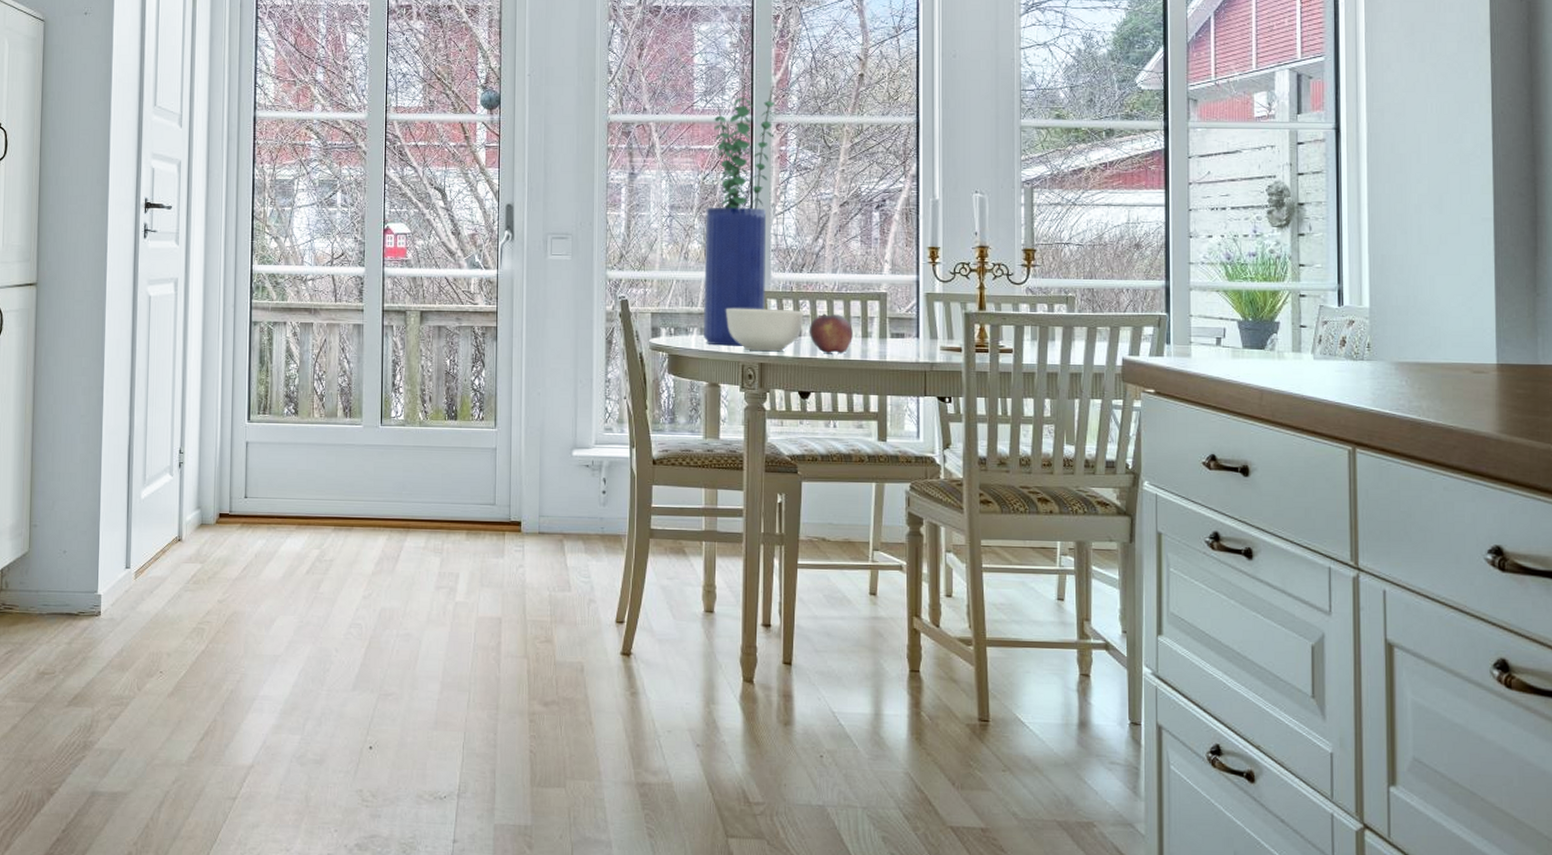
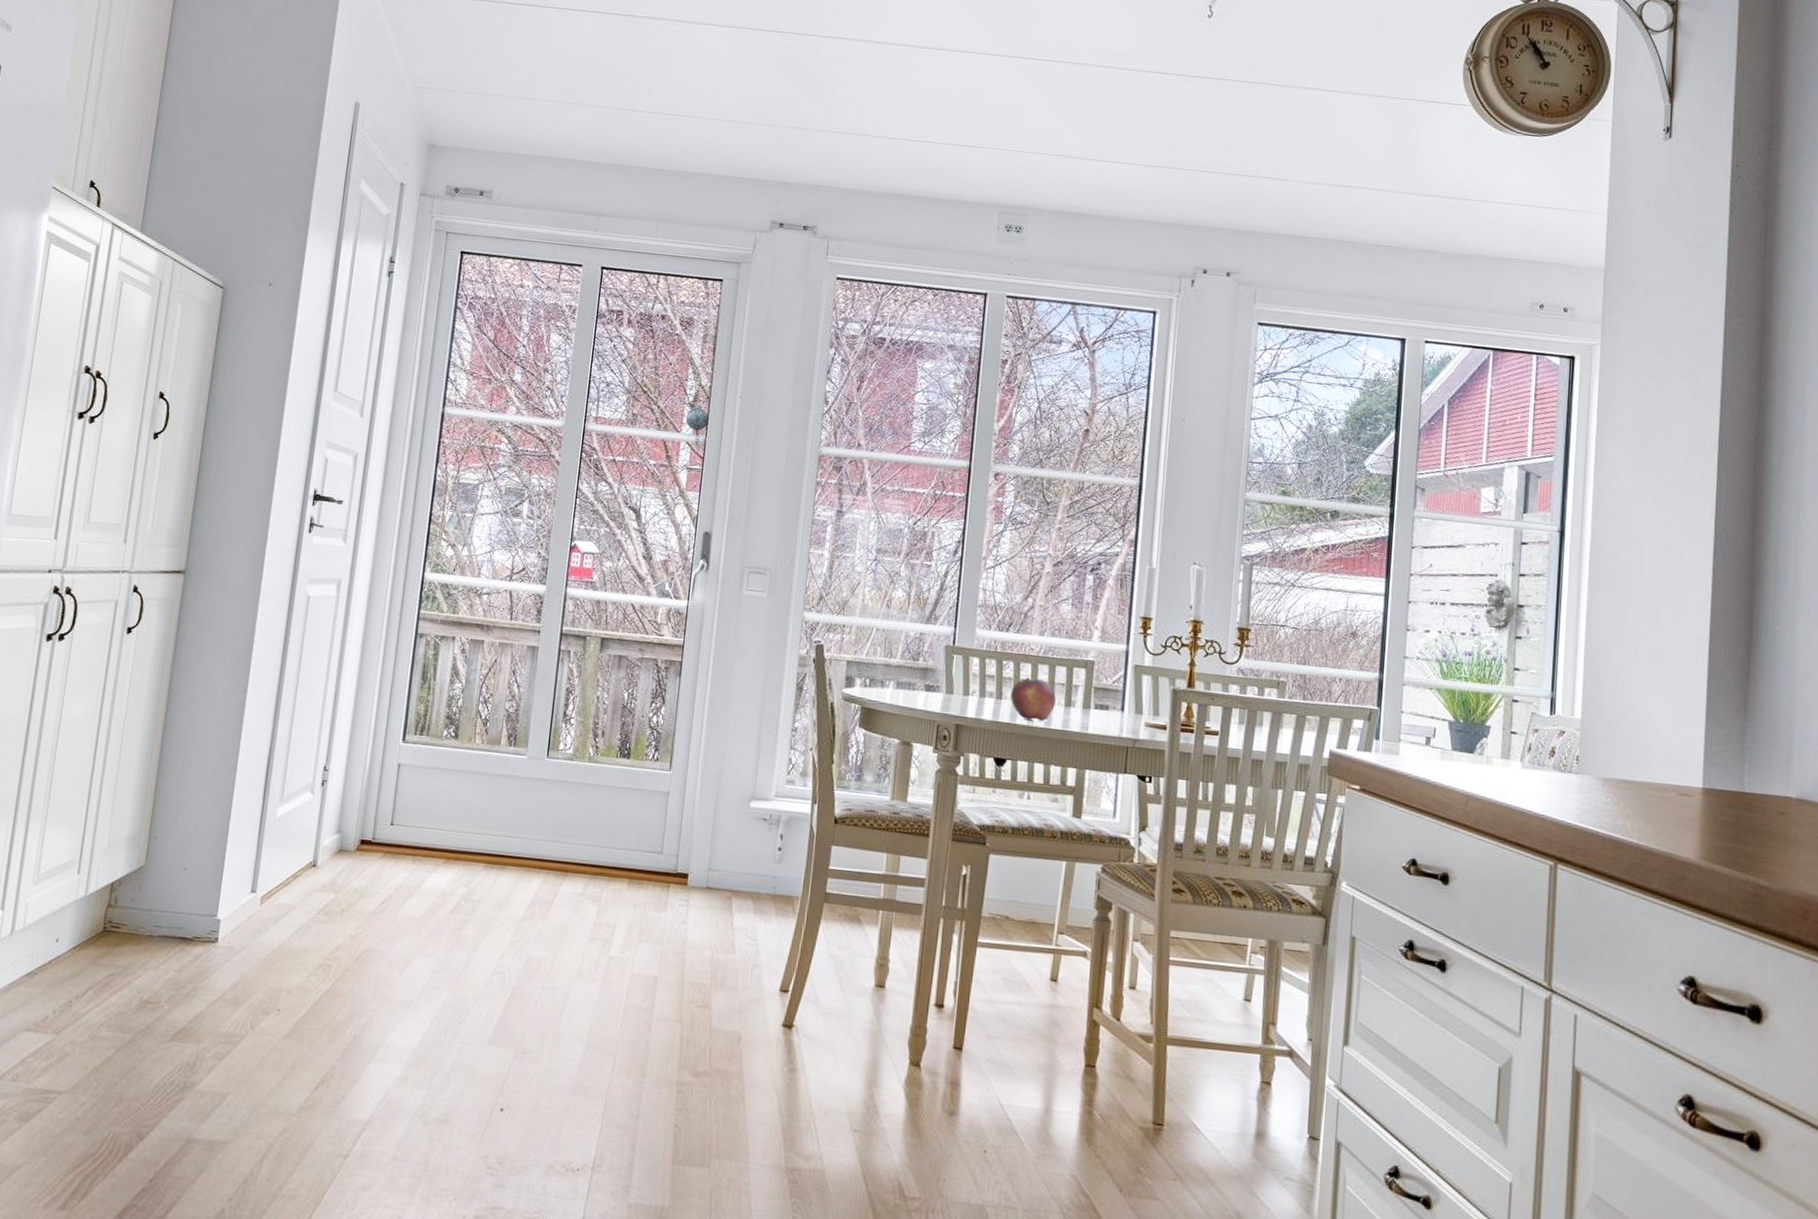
vase: present [704,86,775,346] -> none [900,430,995,705]
bowl: present [725,308,804,352] -> none [924,662,1007,714]

